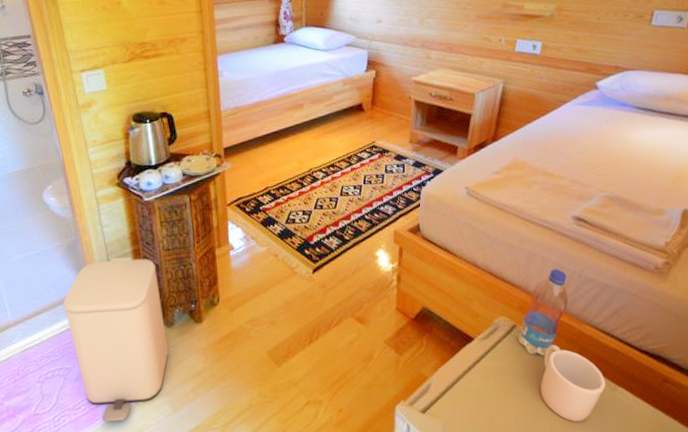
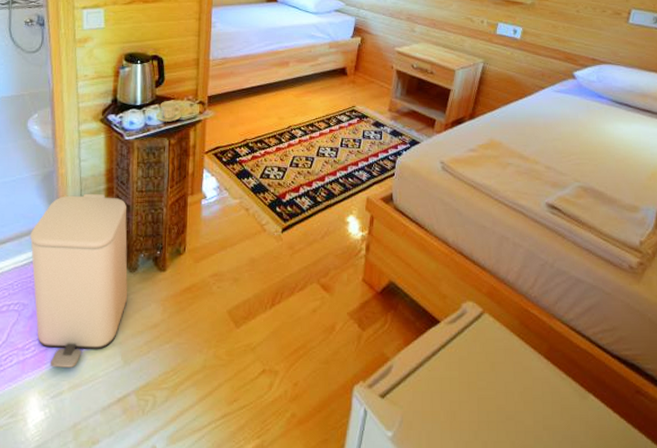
cup and saucer: none [172,157,200,179] -> present [155,101,182,122]
bottle: present [518,269,568,357] -> none [485,256,539,350]
mug: present [540,344,606,422] -> none [506,337,575,428]

